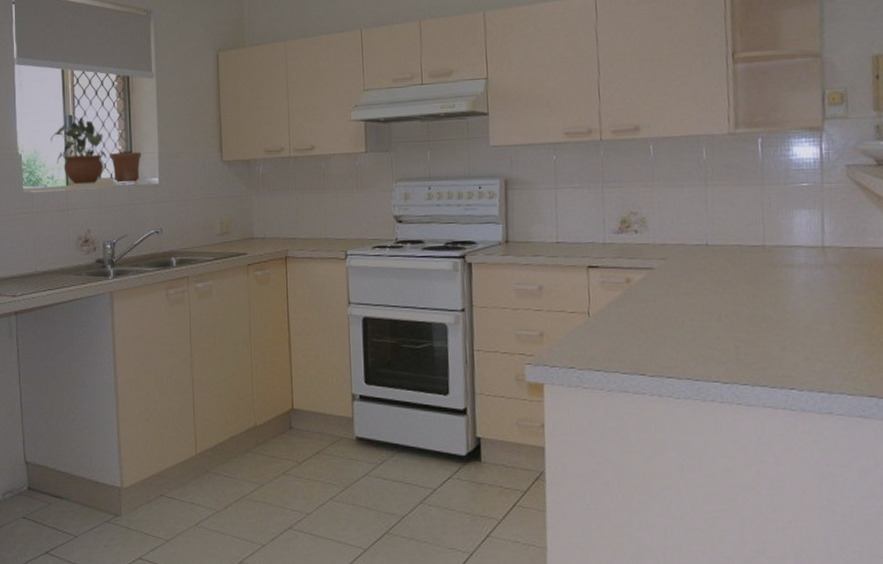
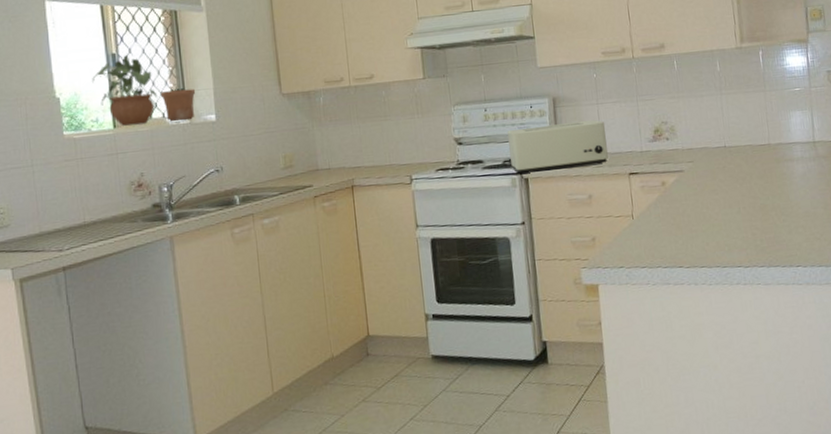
toaster: none [452,205,564,257] -> present [507,119,608,174]

